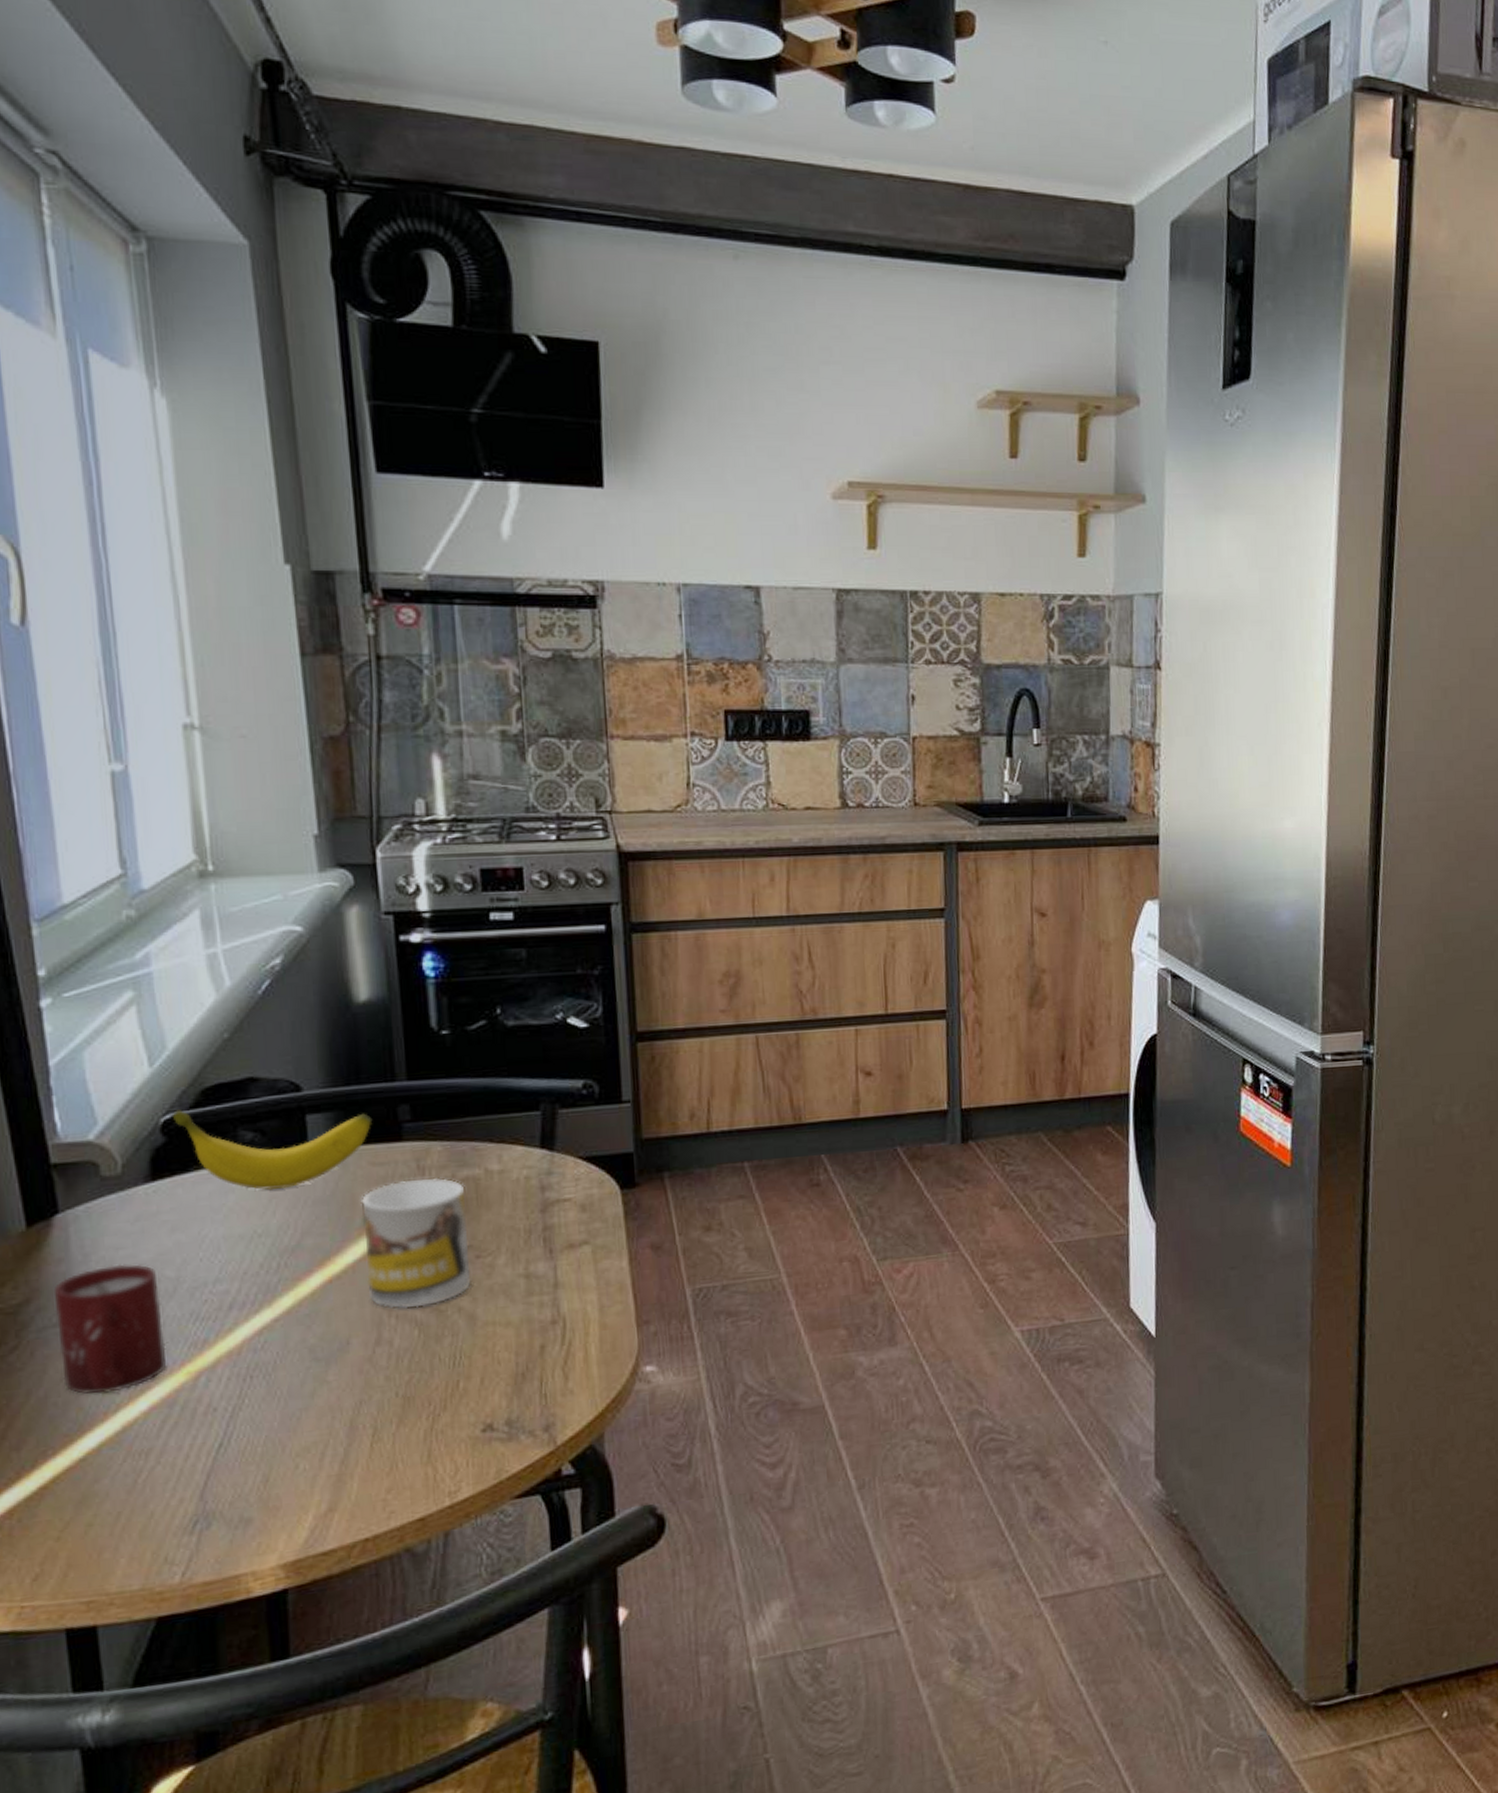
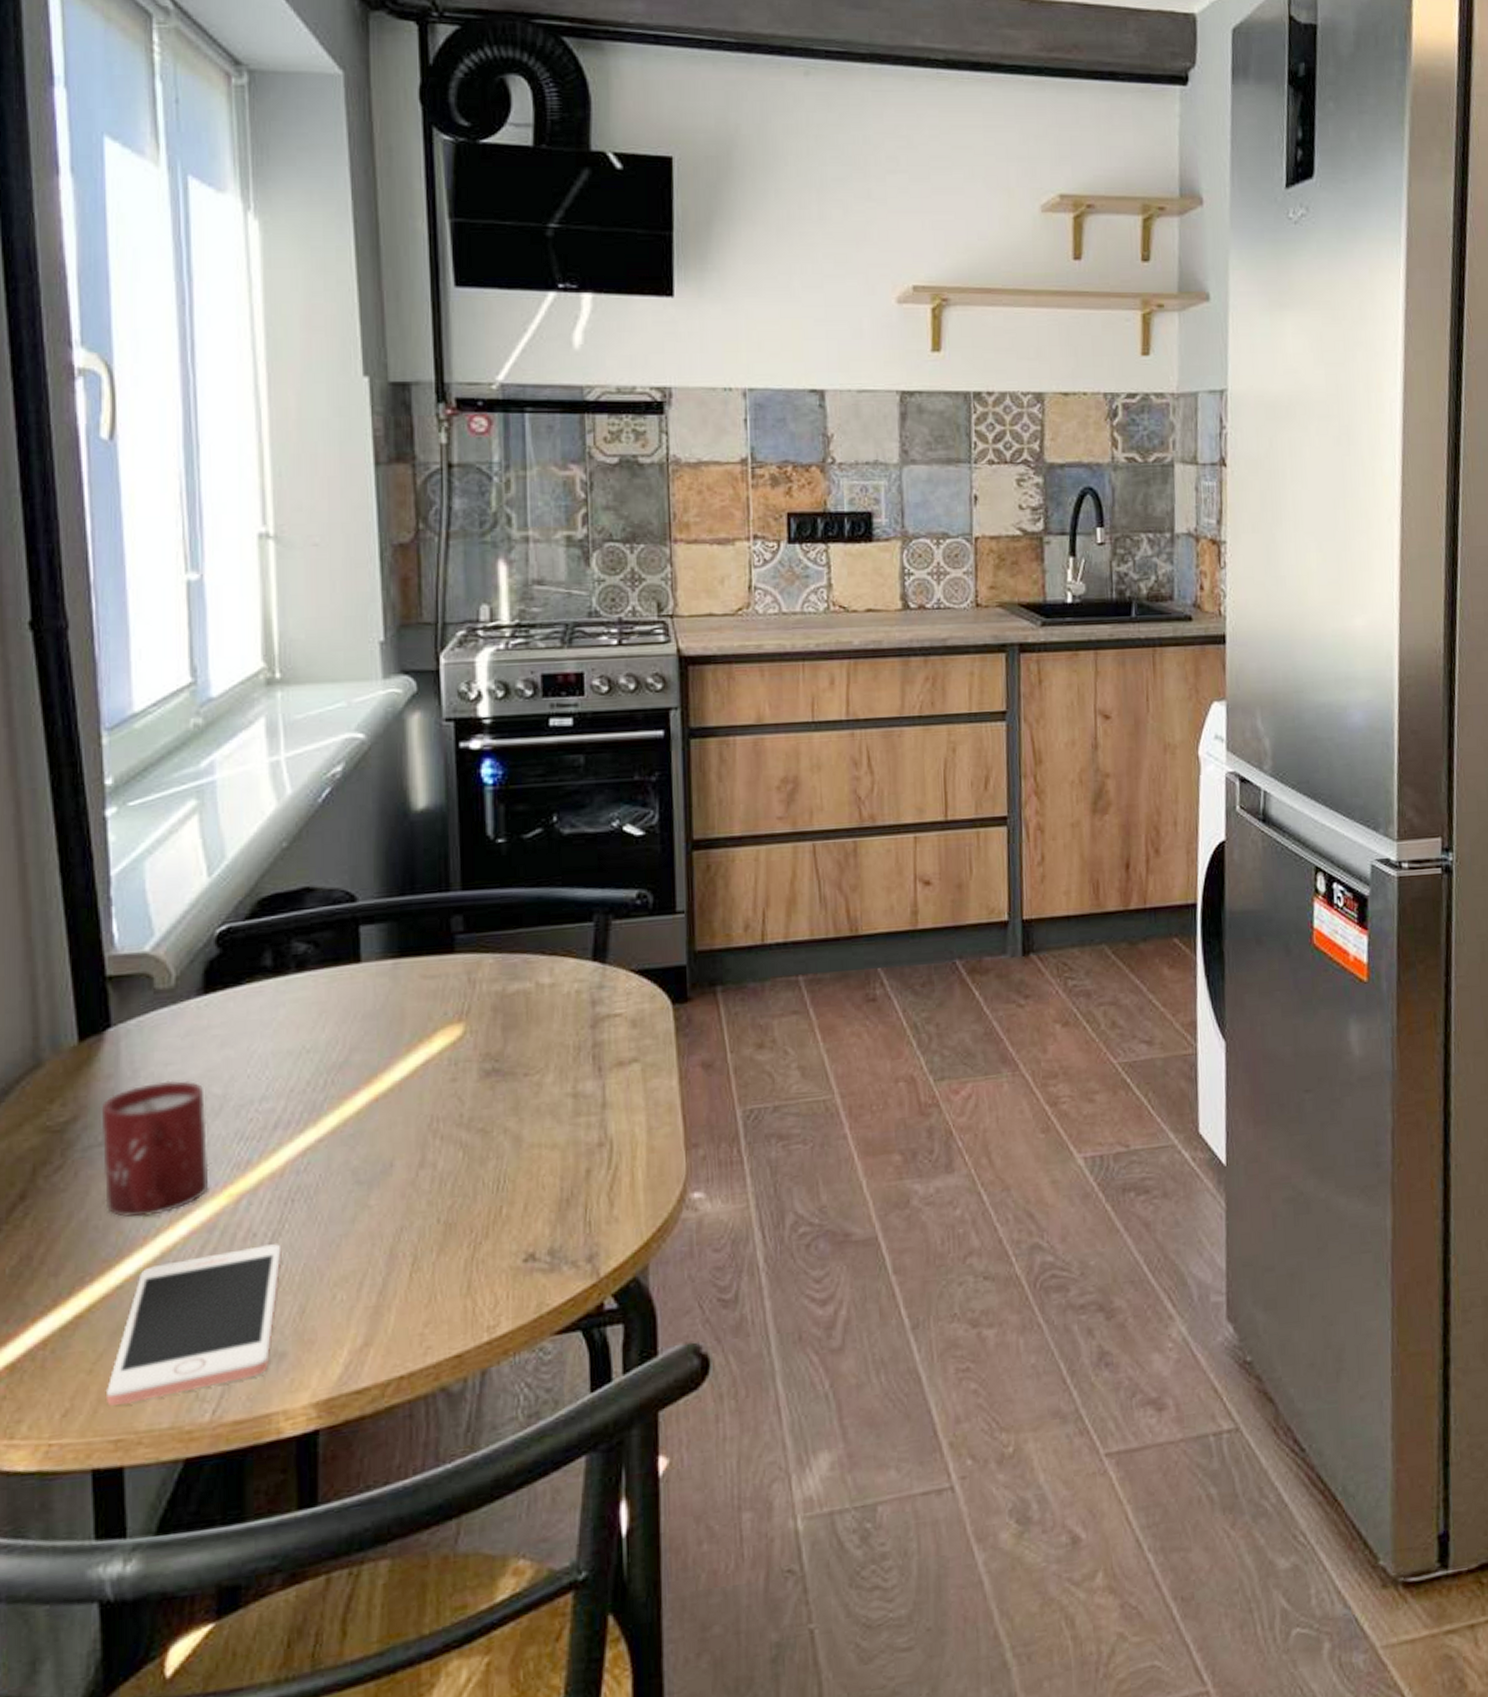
cell phone: none [74,1418,243,1571] -> present [105,1244,282,1407]
banana: present [172,1110,373,1190] -> none [227,920,426,1004]
mug: present [361,1177,471,1309] -> none [410,991,518,1130]

